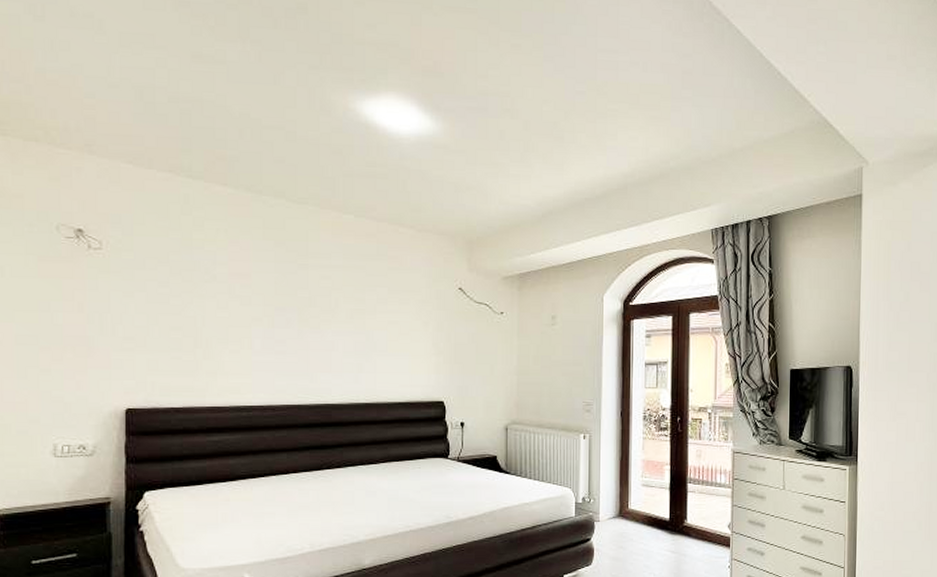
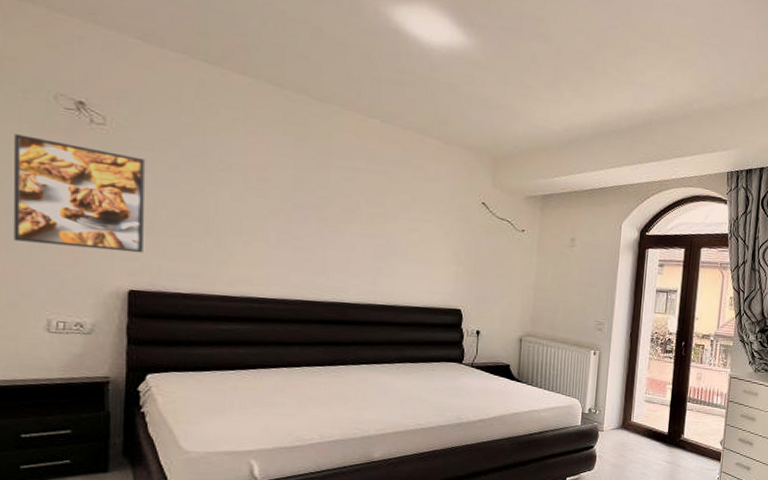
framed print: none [22,267,139,371] -> present [13,134,146,254]

